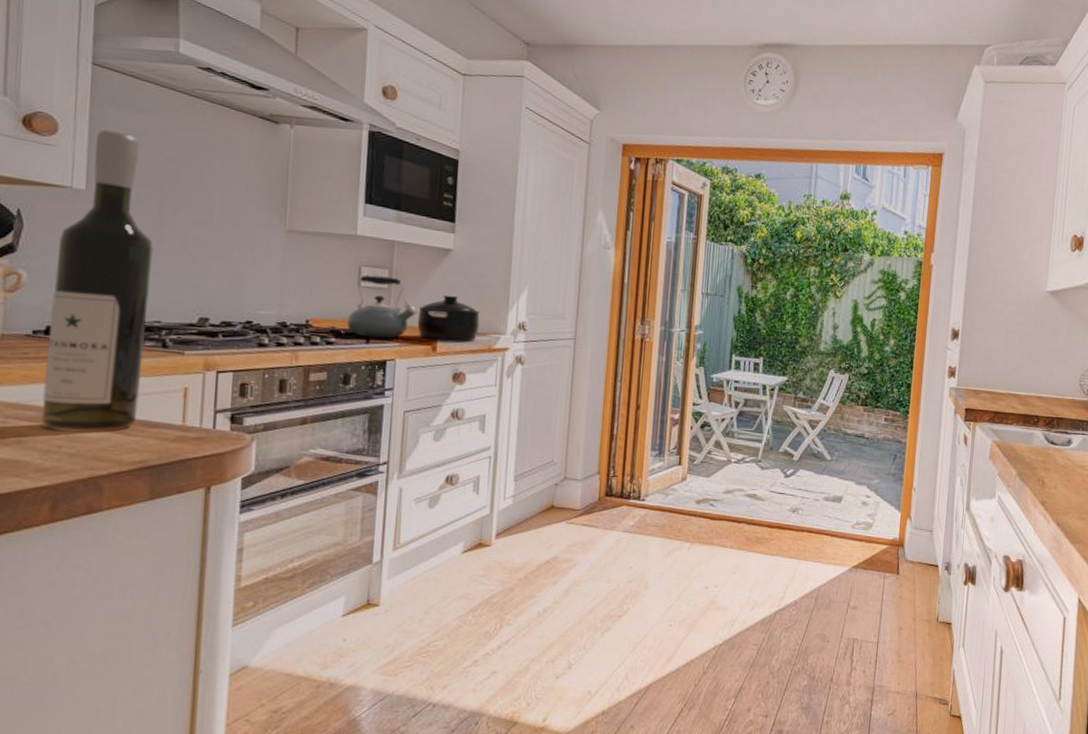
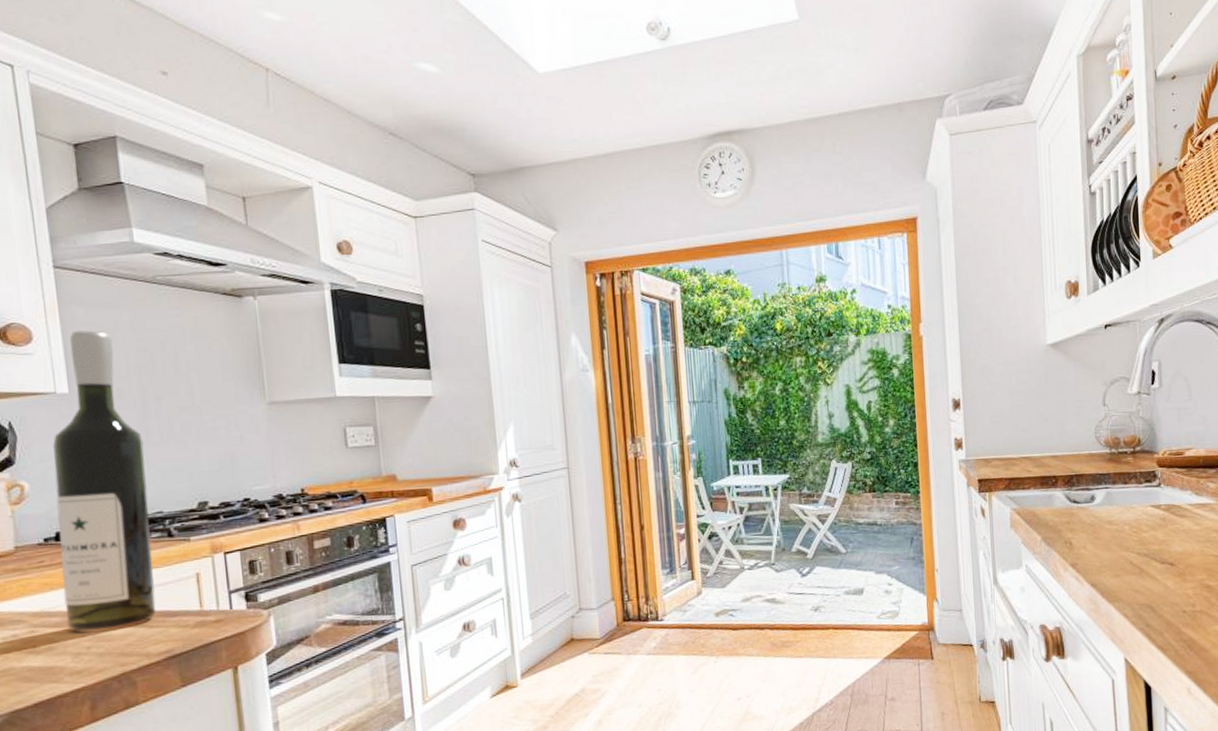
kettle: present [346,275,418,339] -> none [340,433,409,498]
saucepan: present [417,296,480,341] -> none [408,443,471,490]

